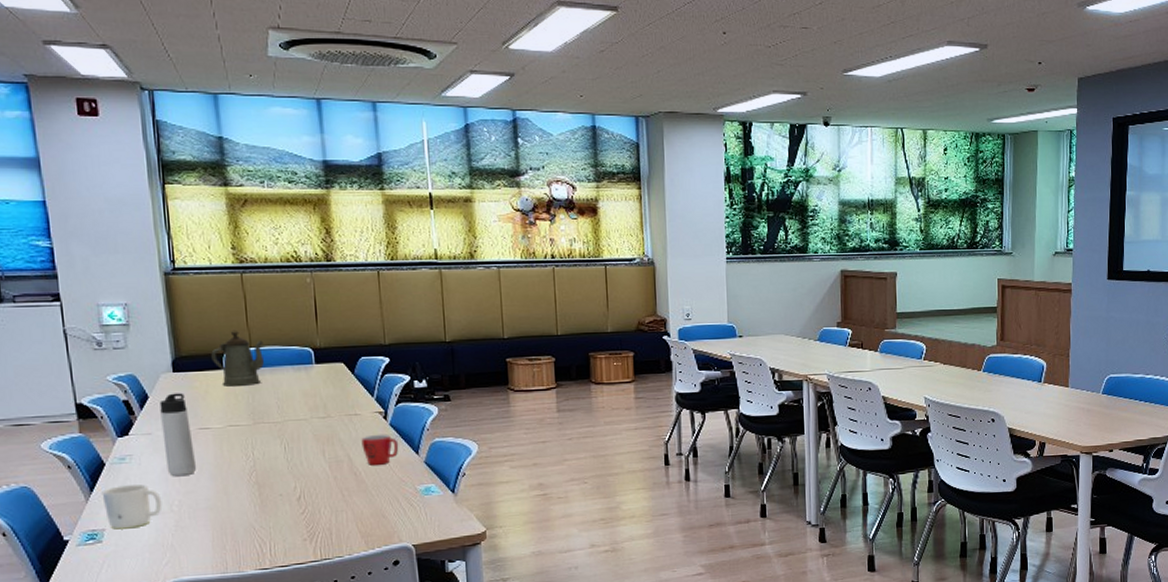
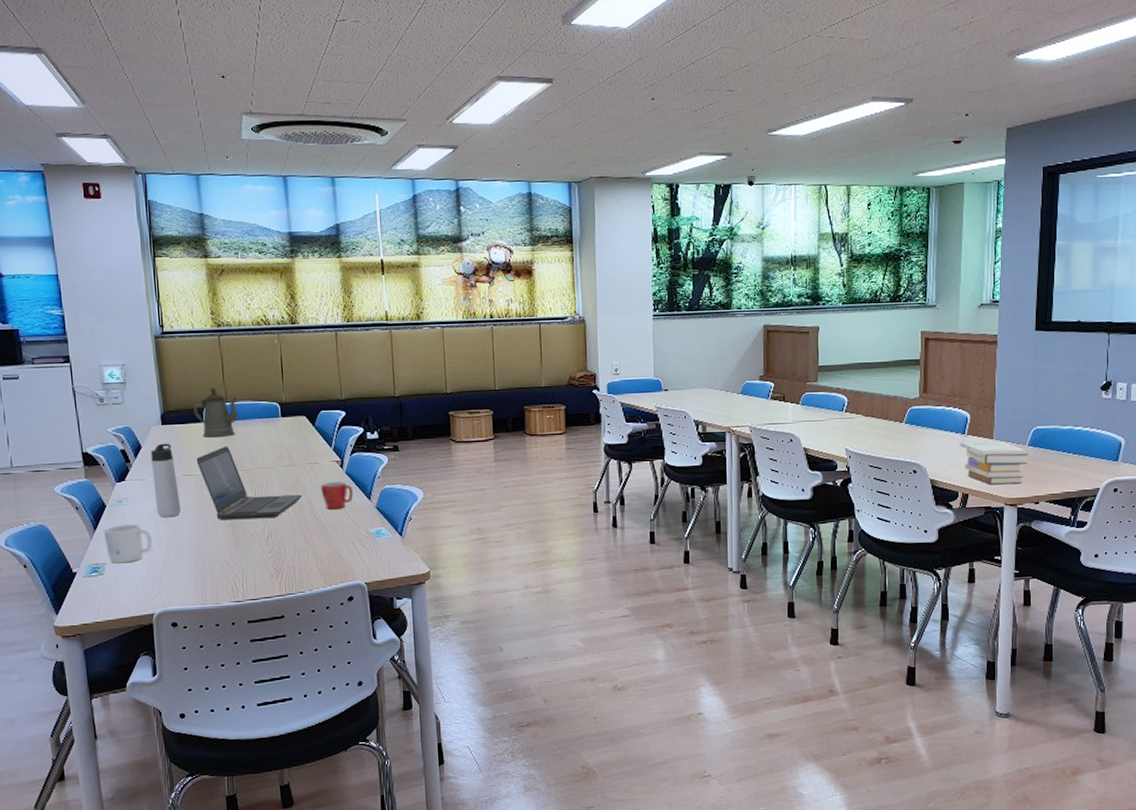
laptop computer: none [214,396,340,478] -> present [196,446,302,519]
books: none [1036,389,1102,434] -> present [959,441,1028,485]

